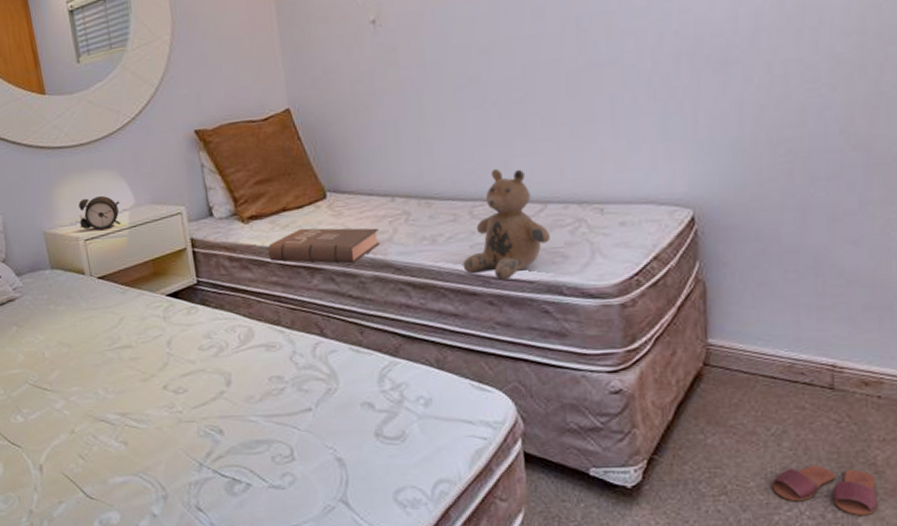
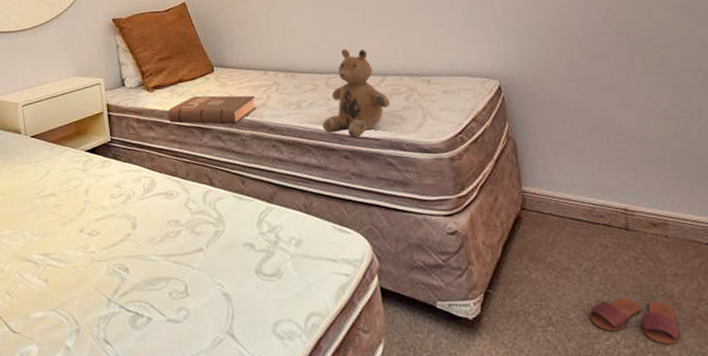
alarm clock: present [78,195,122,231] -> none [19,69,53,98]

